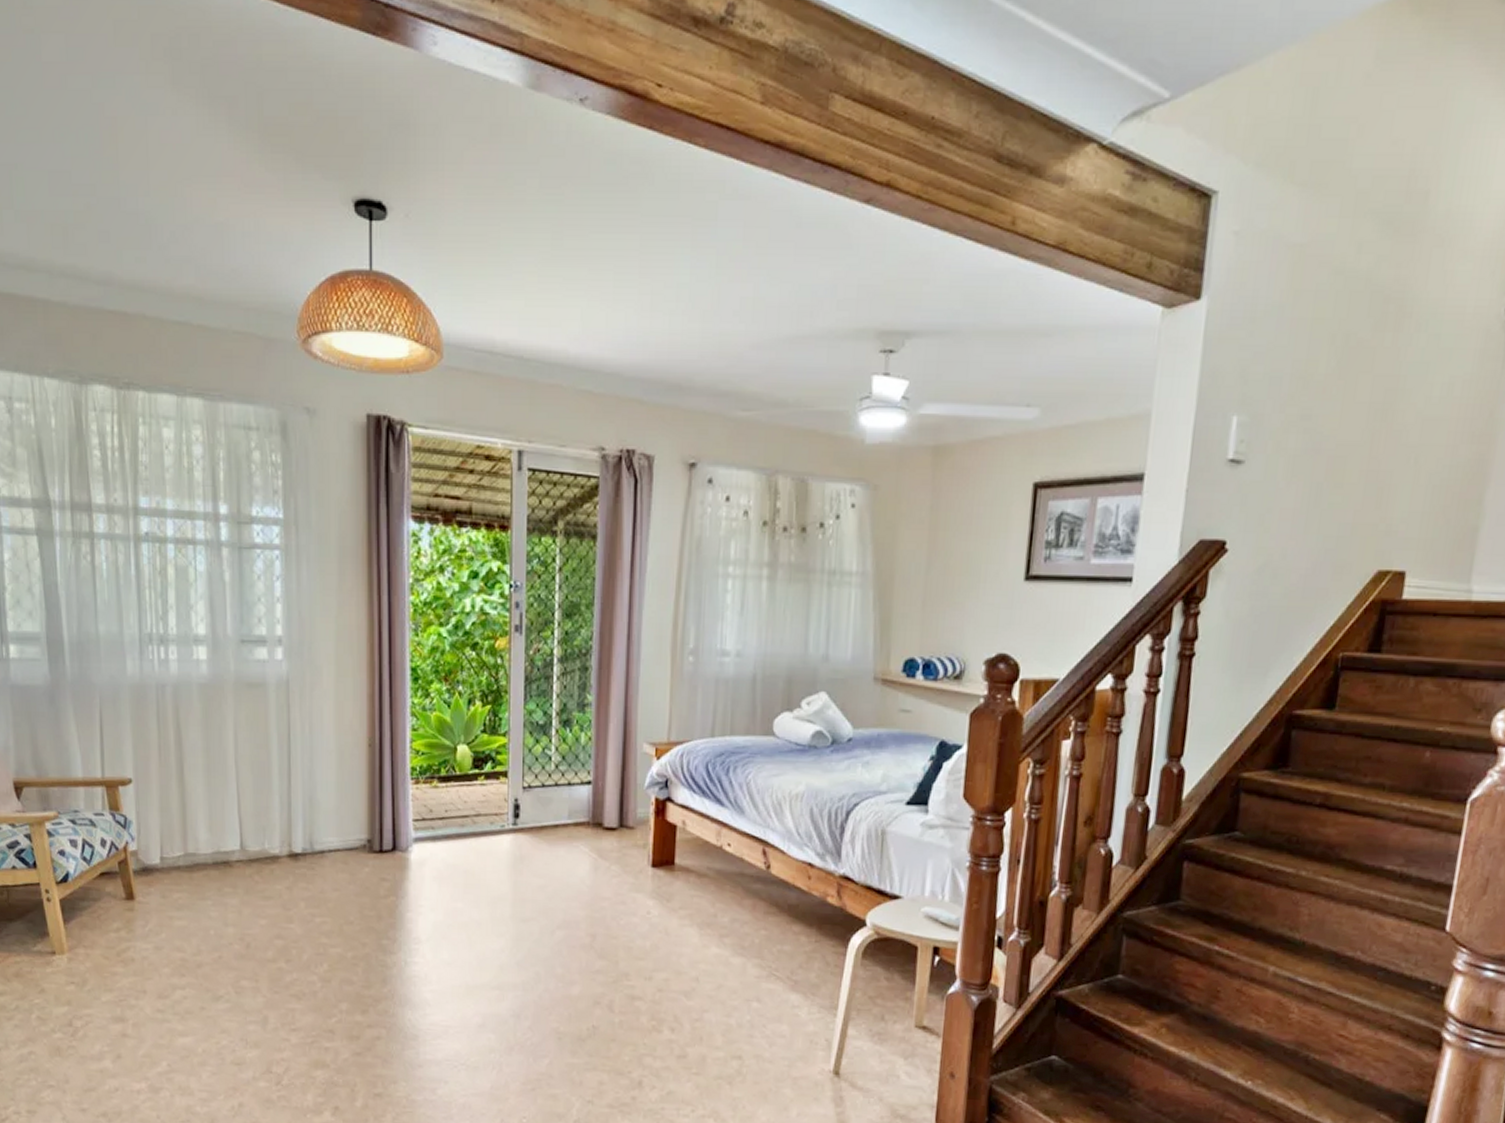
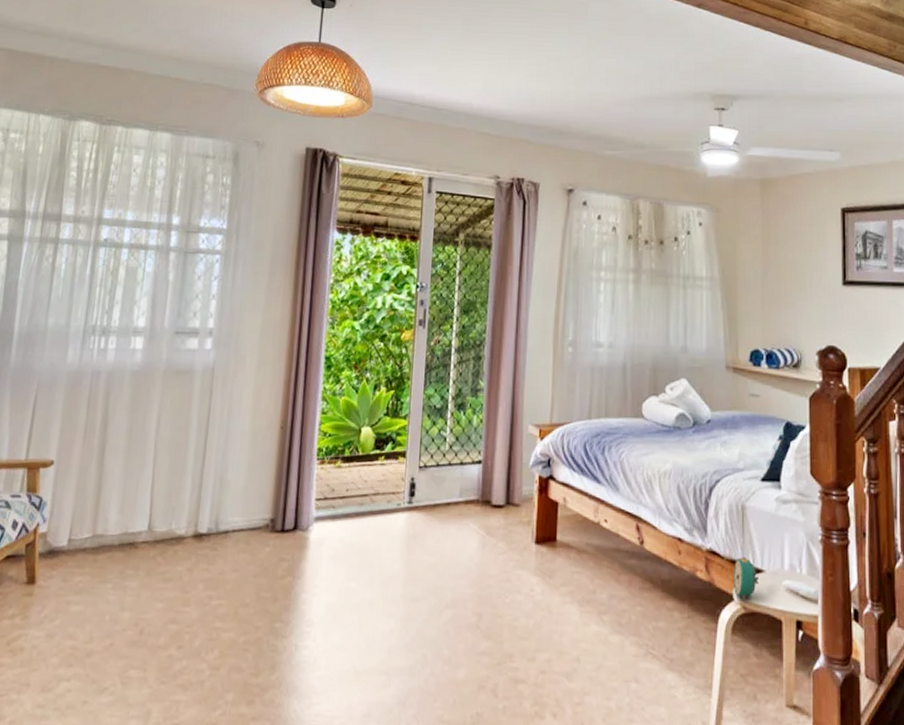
alarm clock: none [866,883,895,927] -> present [733,557,758,602]

